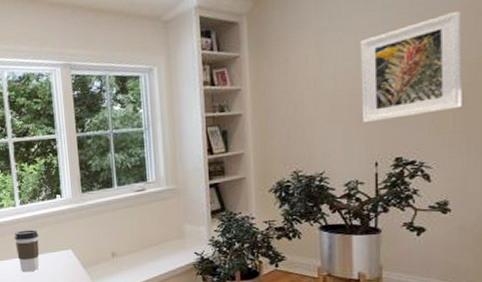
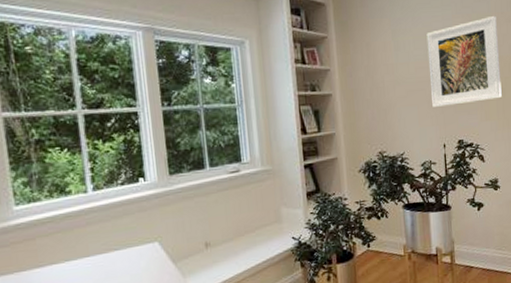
coffee cup: present [14,229,40,272] -> none [85,220,119,274]

